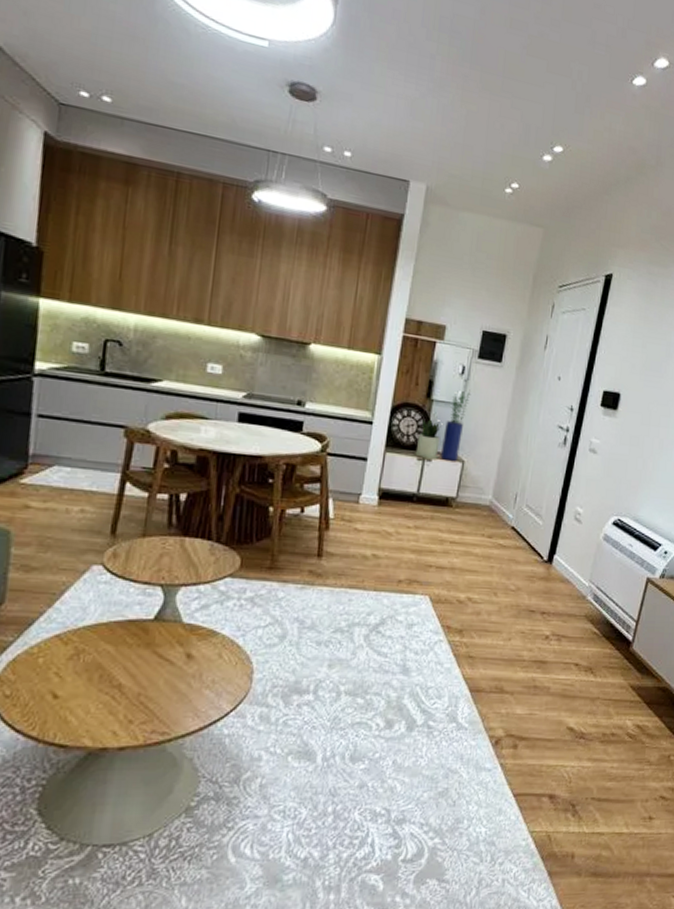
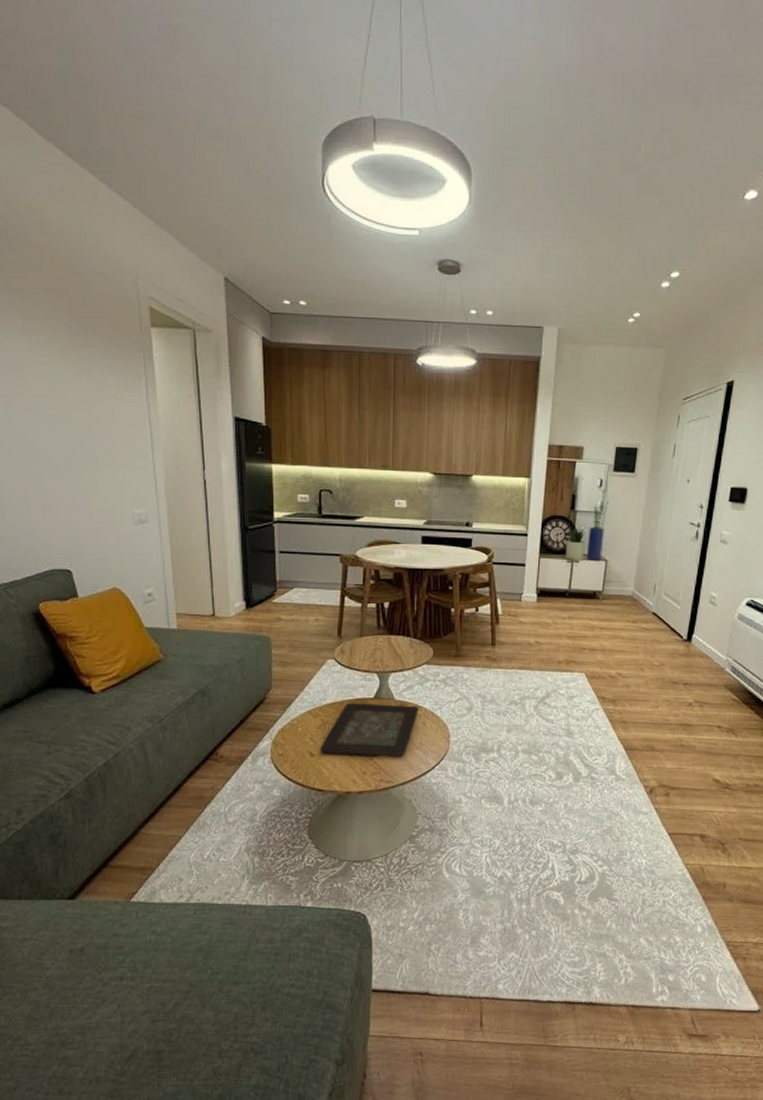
decorative tray: none [68,624,215,699] -> present [320,702,419,757]

